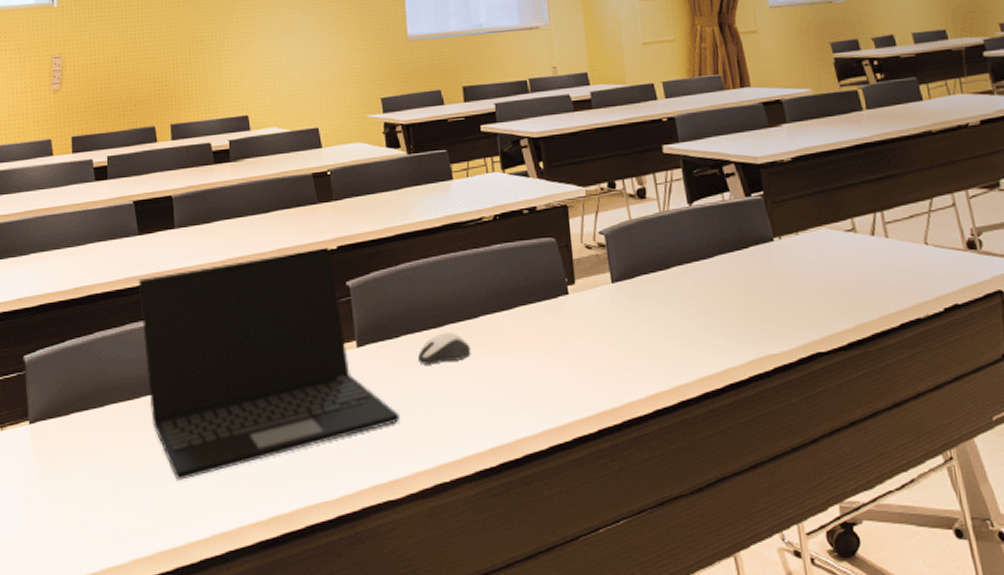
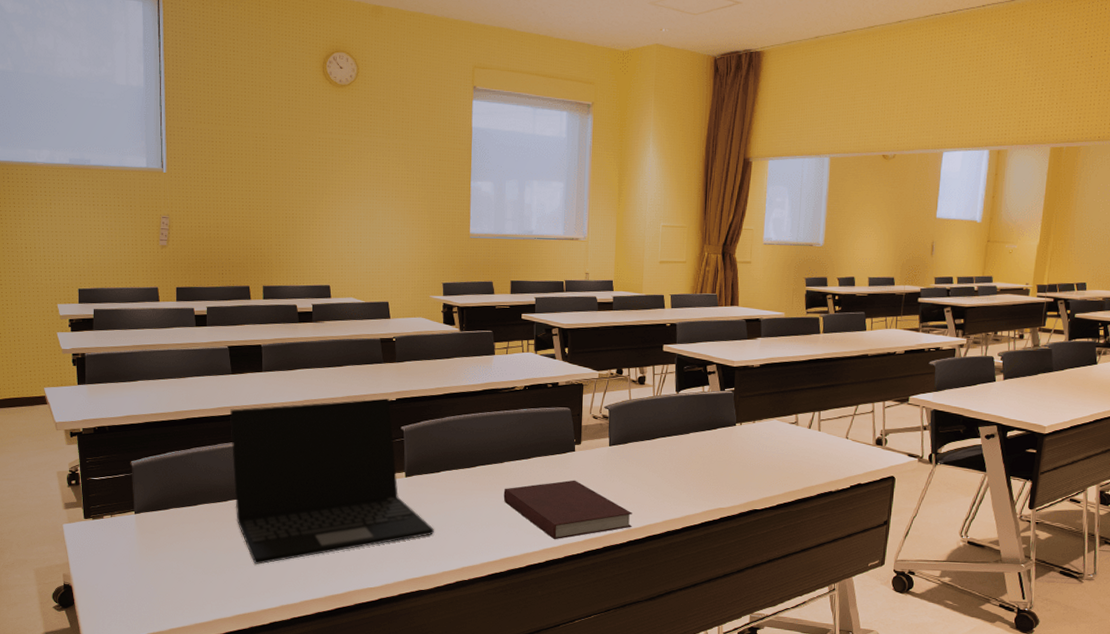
computer mouse: present [417,332,471,365] -> none [452,472,495,495]
notebook: none [483,332,658,417] -> present [503,480,633,540]

